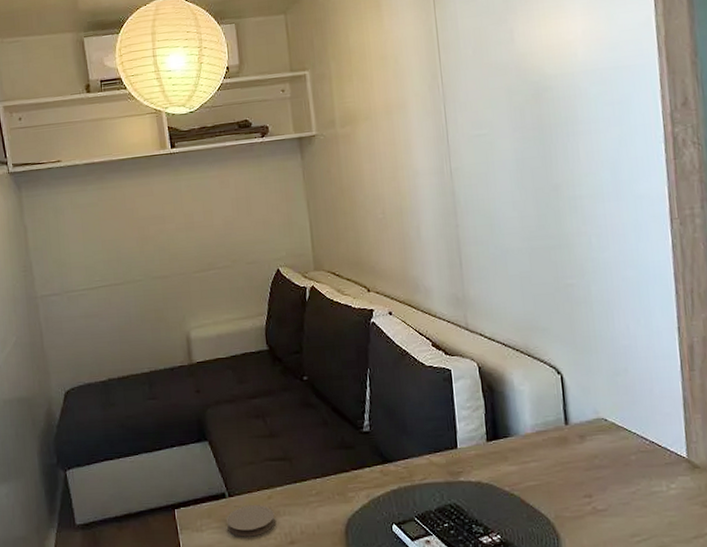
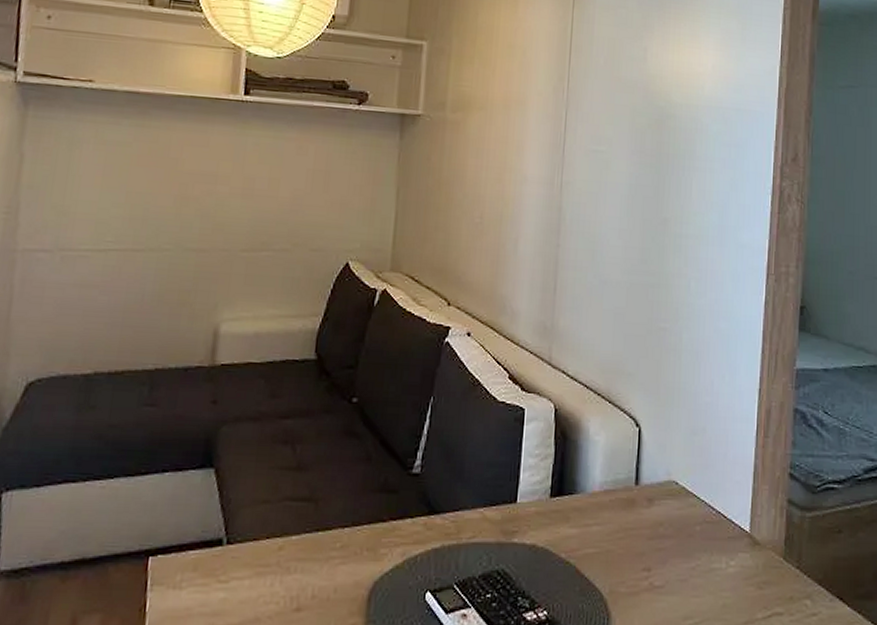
coaster: present [225,505,275,537] -> none [216,557,283,599]

